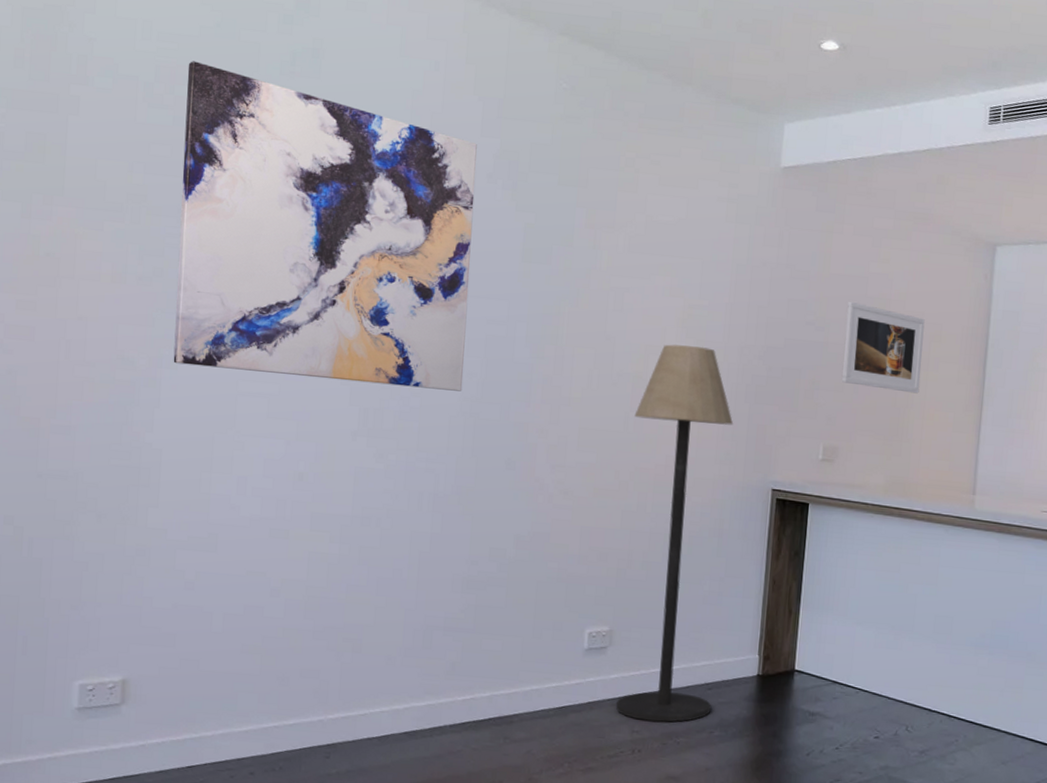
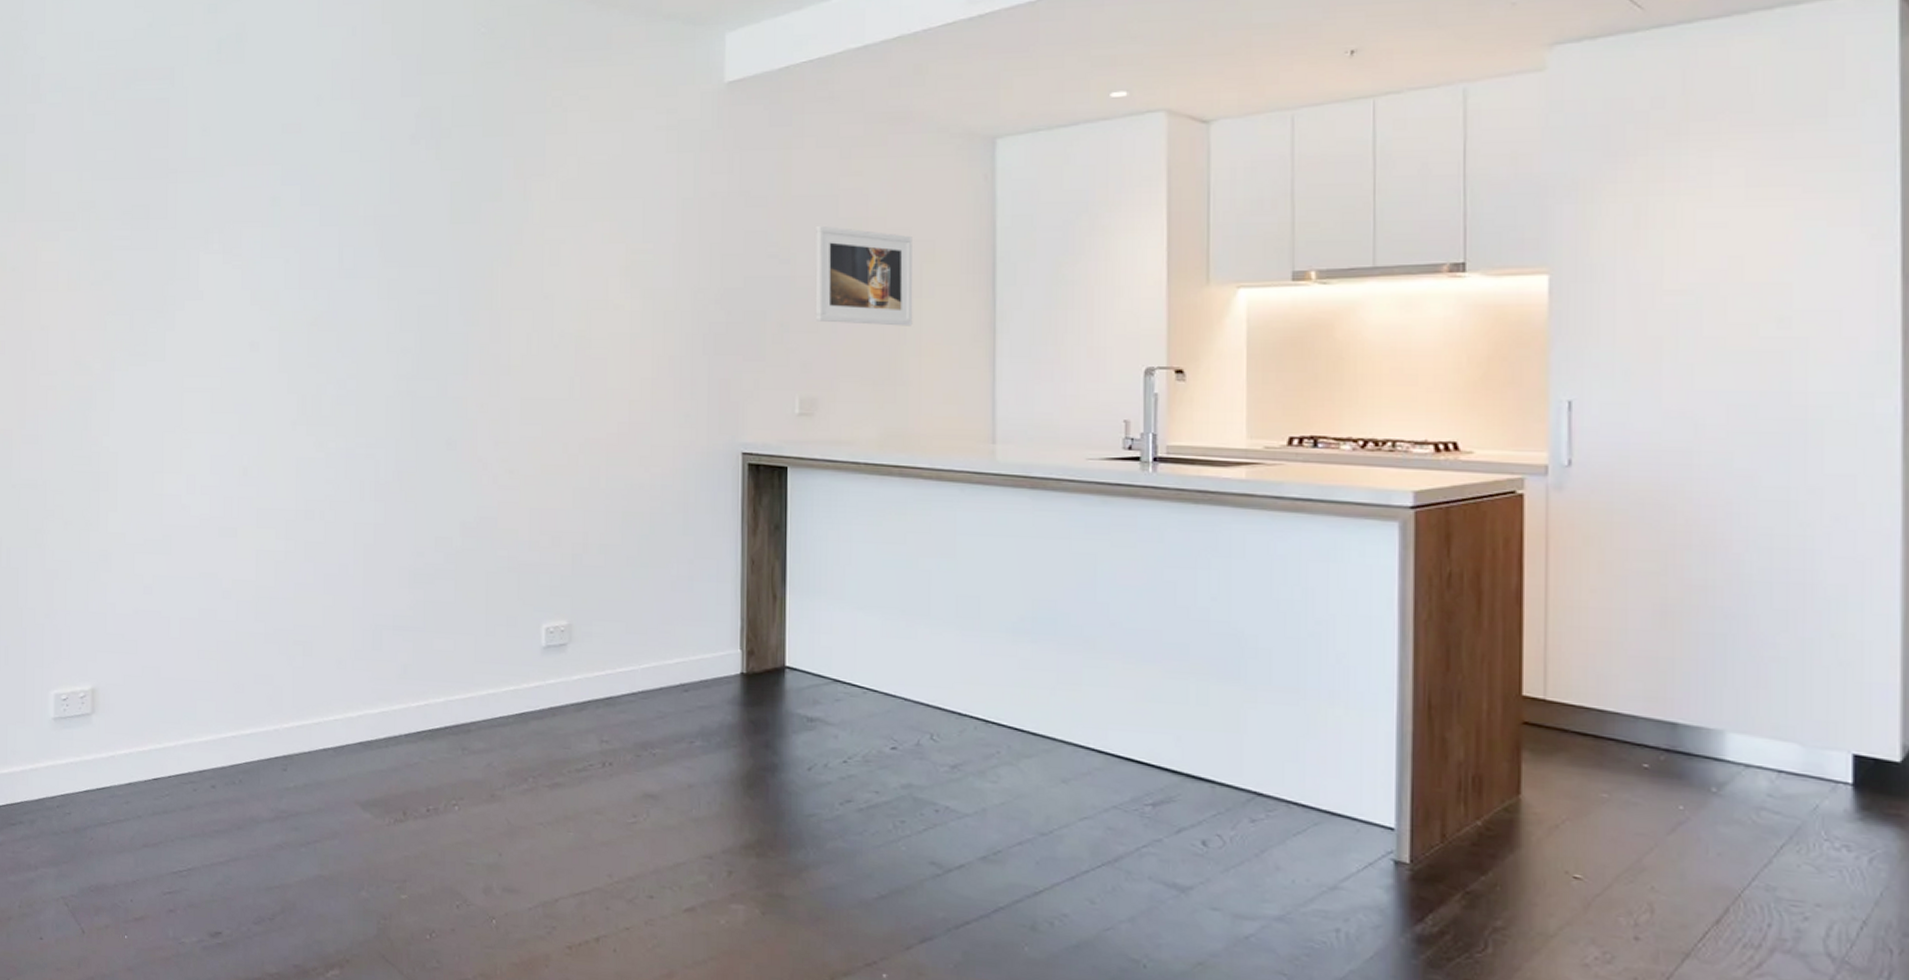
wall art: present [173,61,477,391] -> none [124,64,399,369]
floor lamp: present [615,344,734,723] -> none [580,295,692,731]

